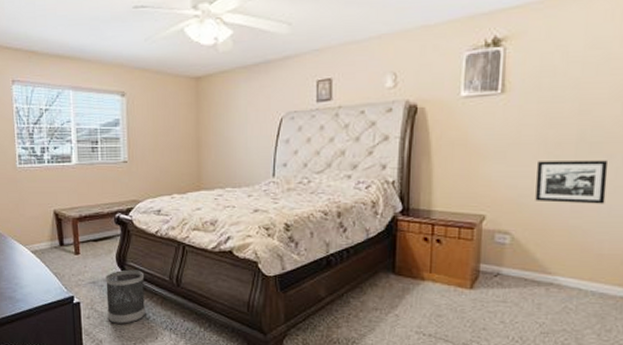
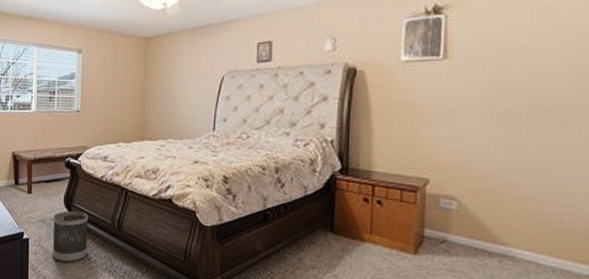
picture frame: present [535,160,609,204] -> none [483,127,565,175]

